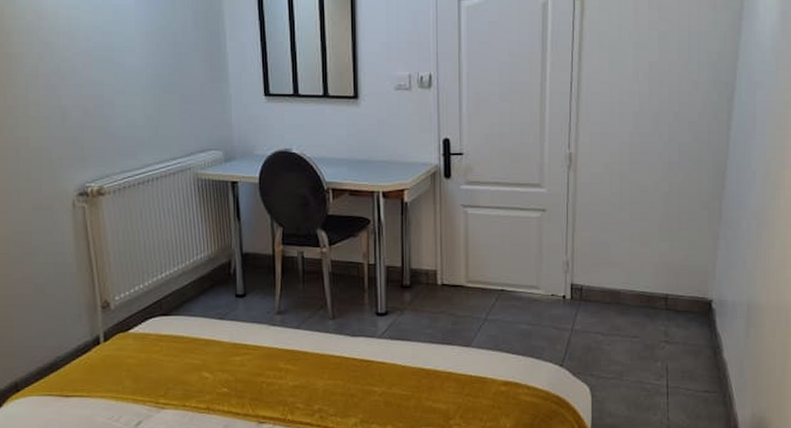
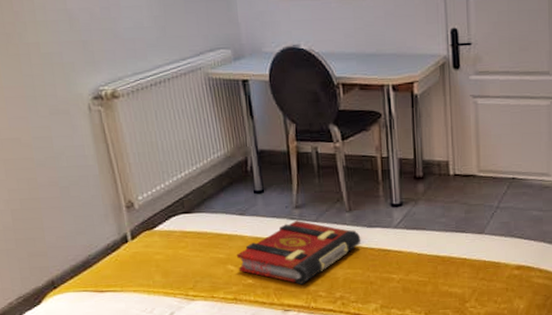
book: none [213,327,344,396] -> present [237,221,361,285]

